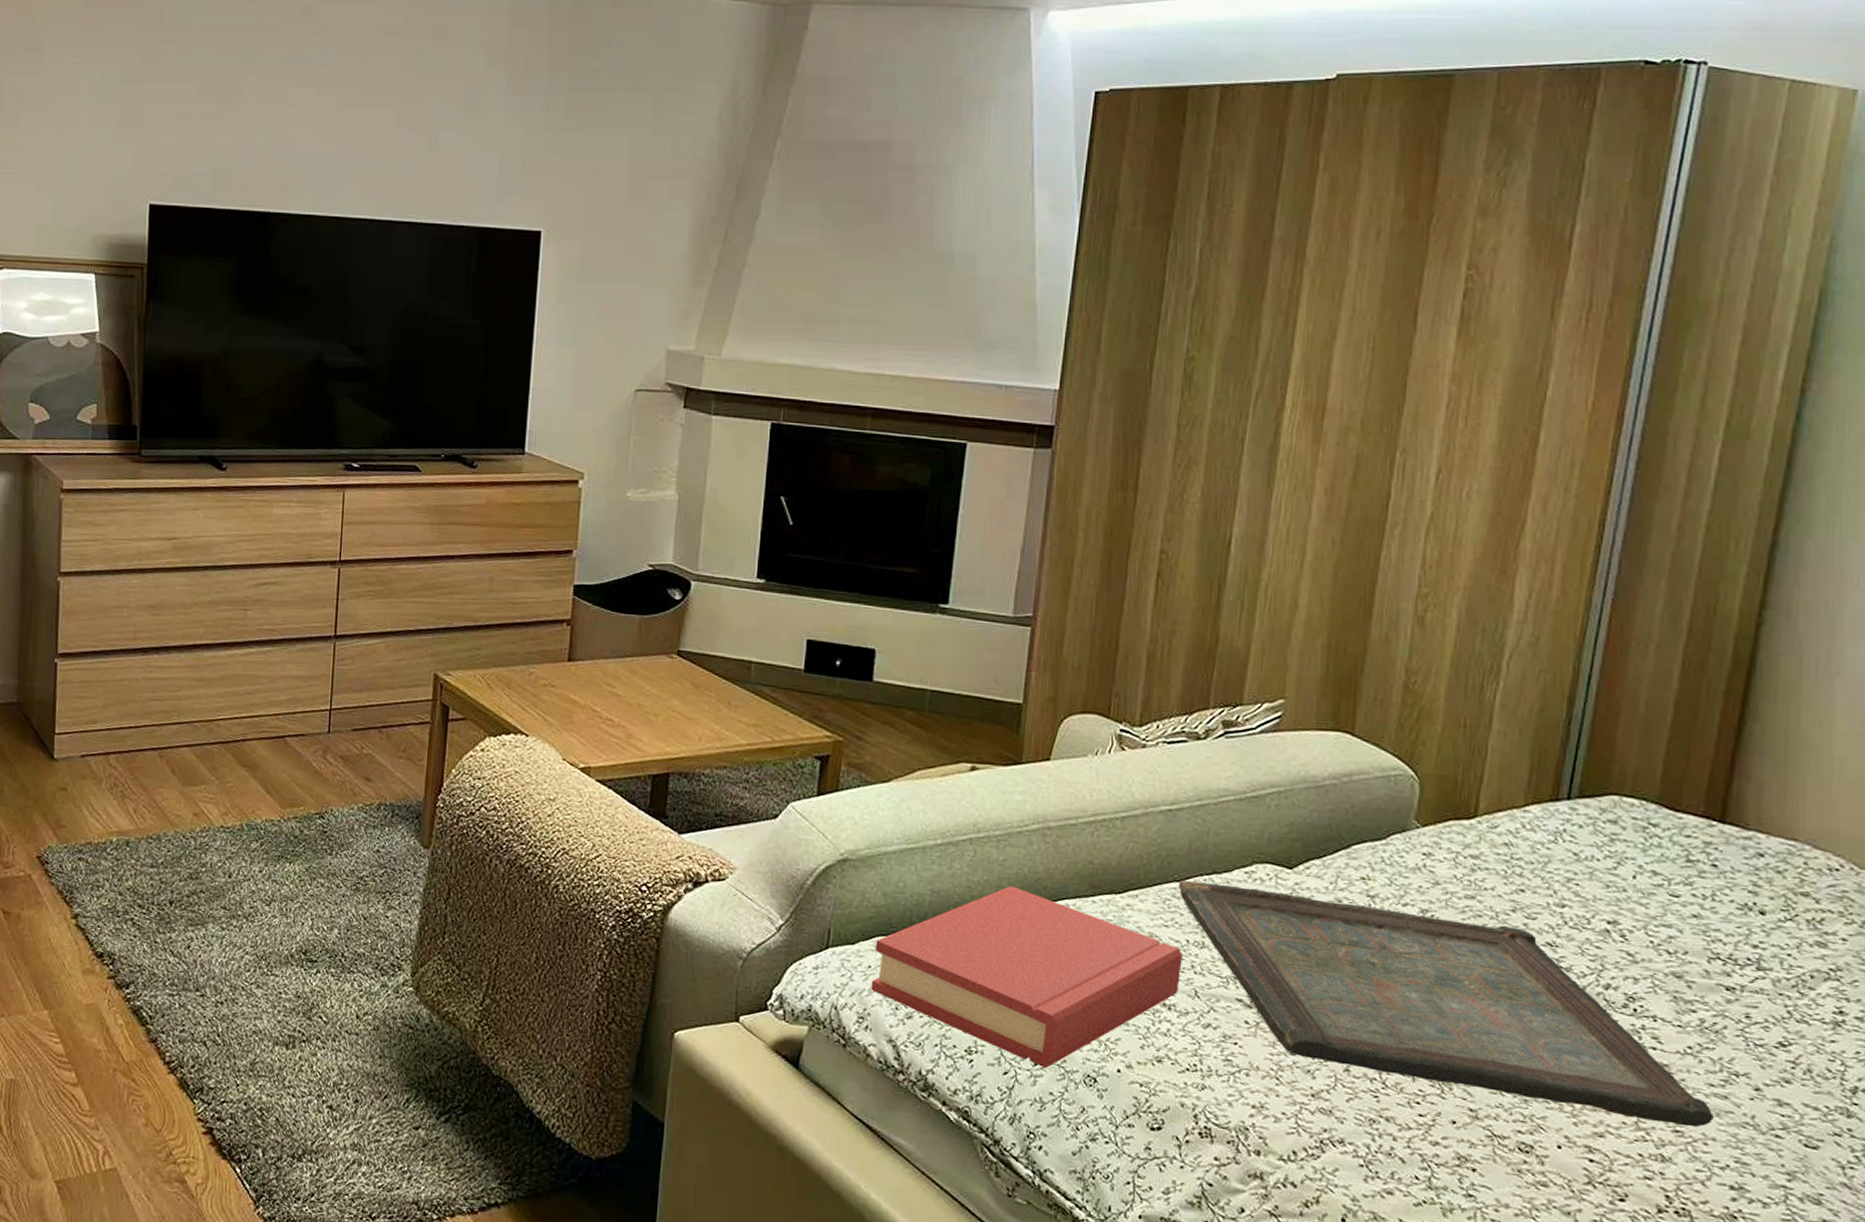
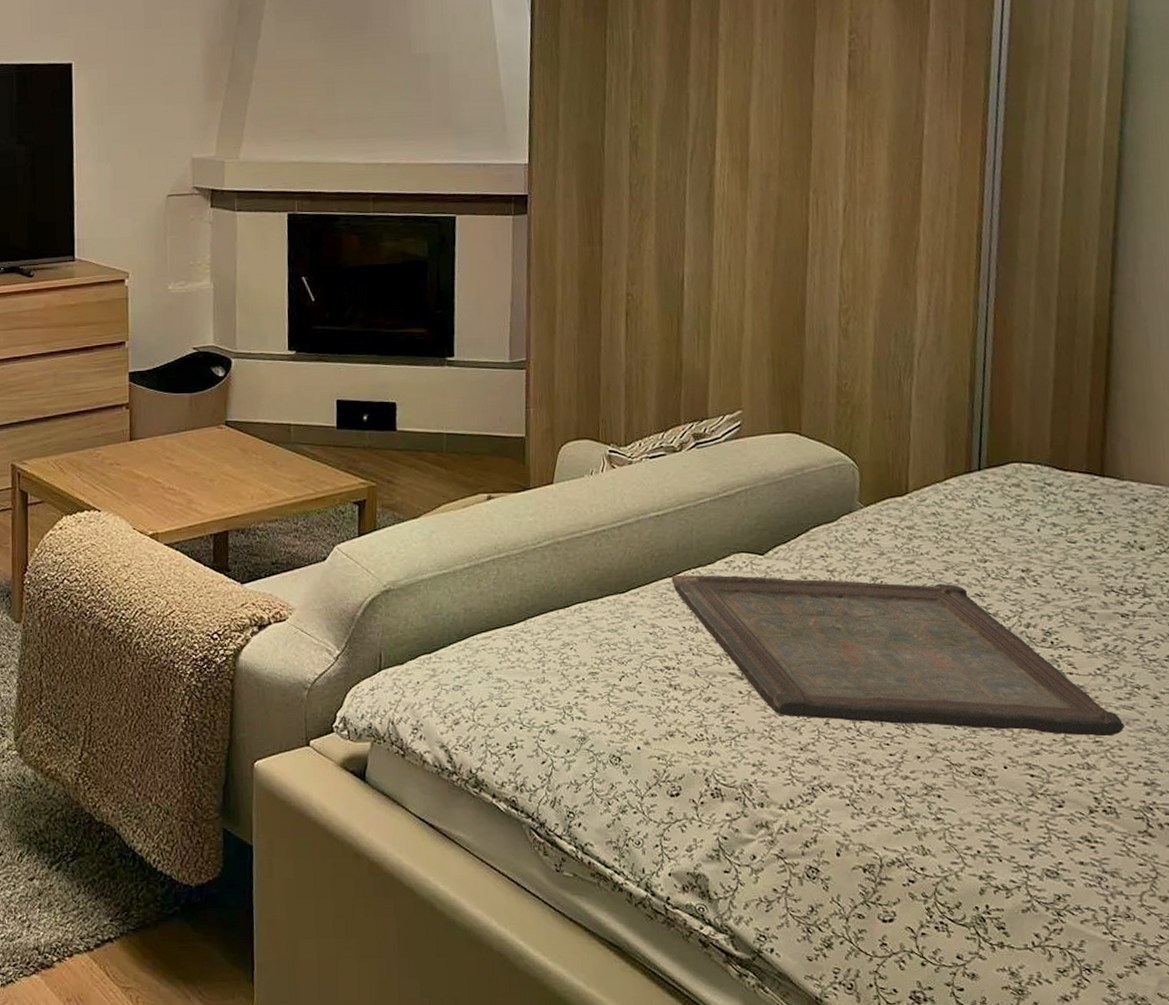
hardback book: present [871,885,1183,1068] -> none [421,596,682,753]

